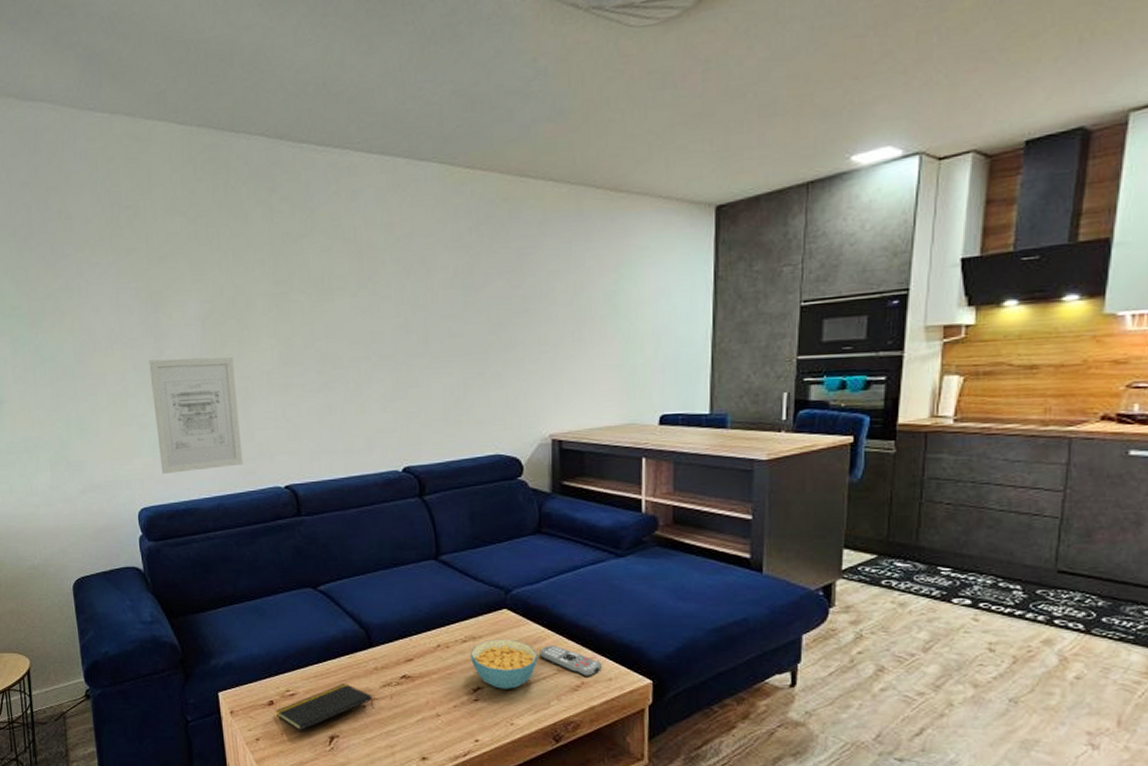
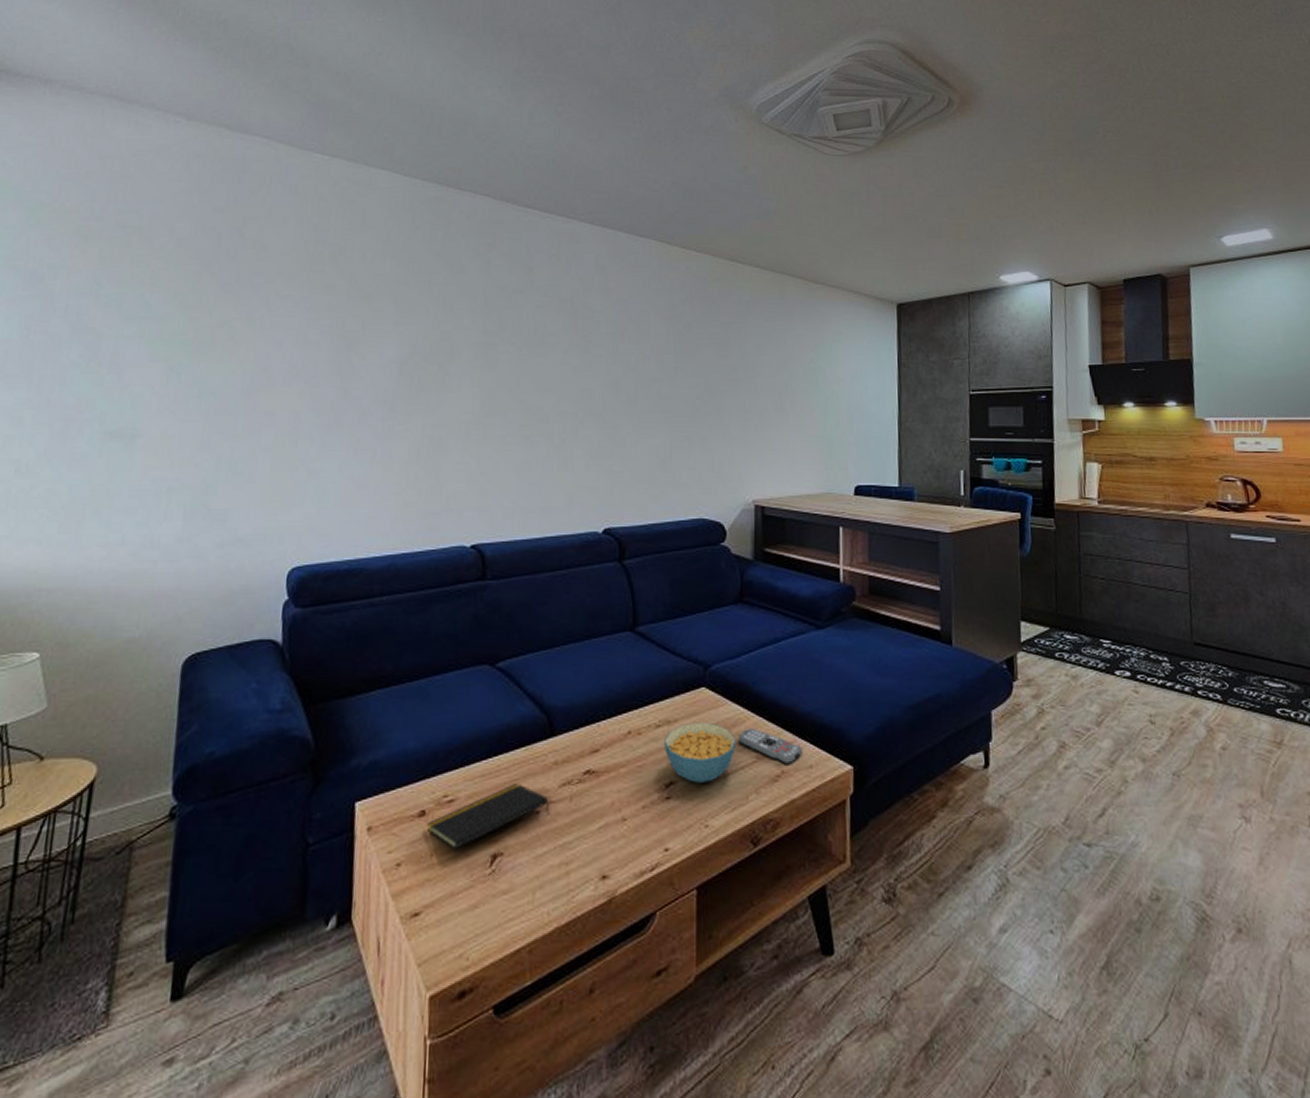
wall art: present [149,357,243,475] -> none [325,401,430,528]

